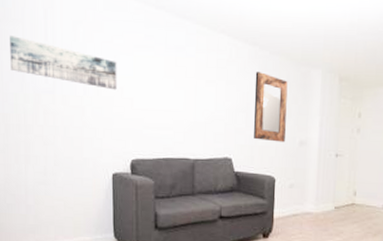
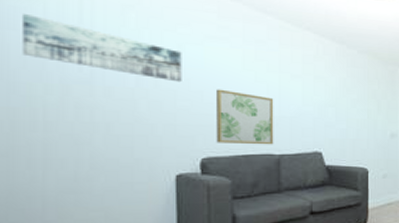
wall art: none [143,95,190,150] -> present [216,89,274,145]
home mirror: present [253,72,288,143] -> none [343,69,376,135]

